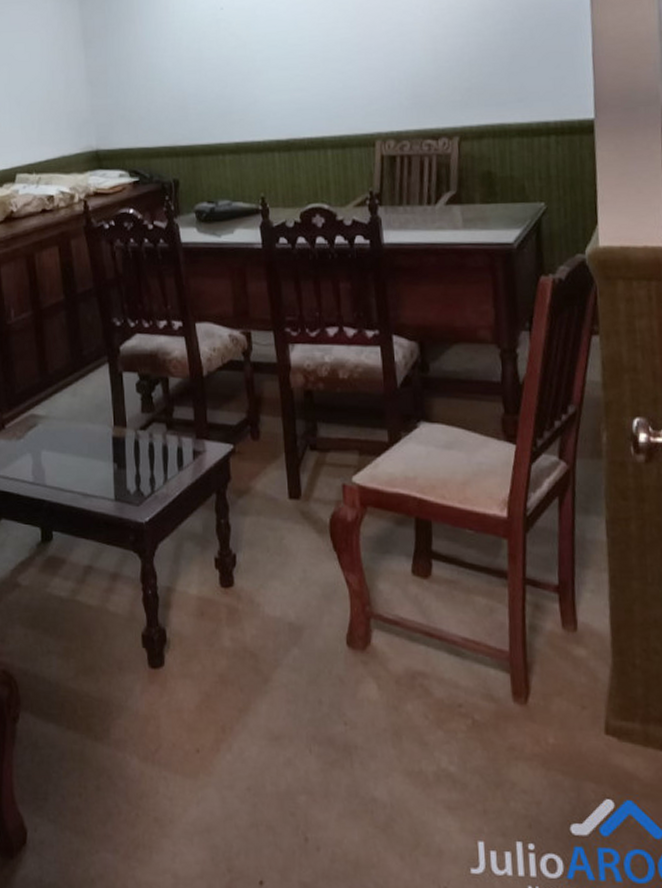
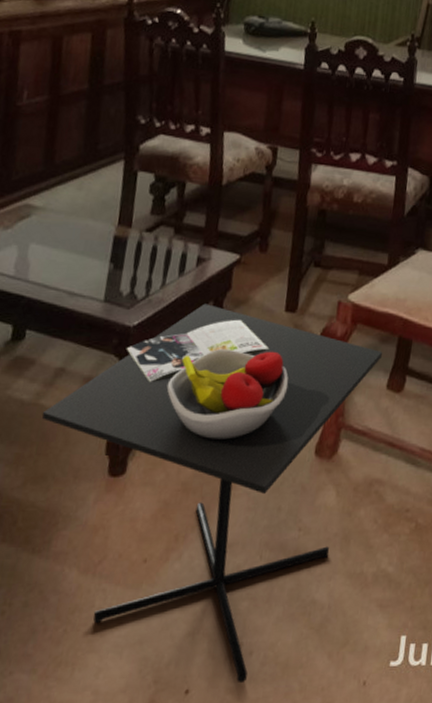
kitchen table: none [80,496,400,879] -> present [41,303,382,684]

